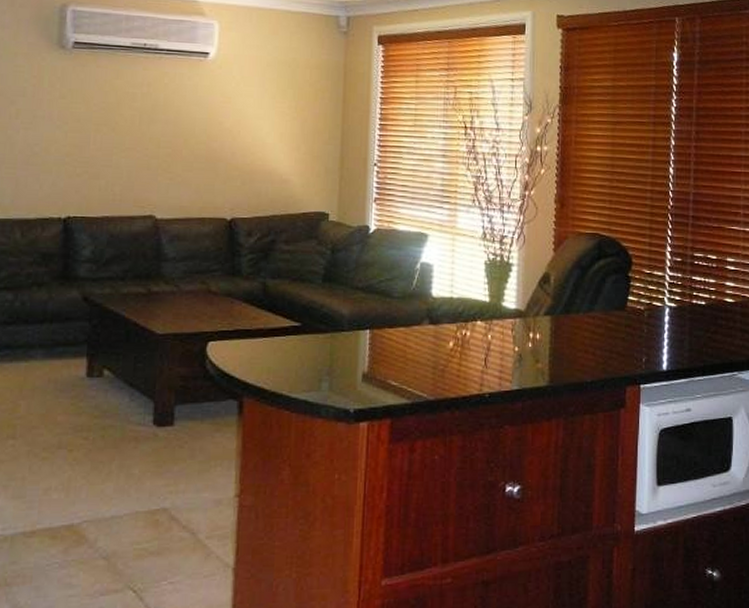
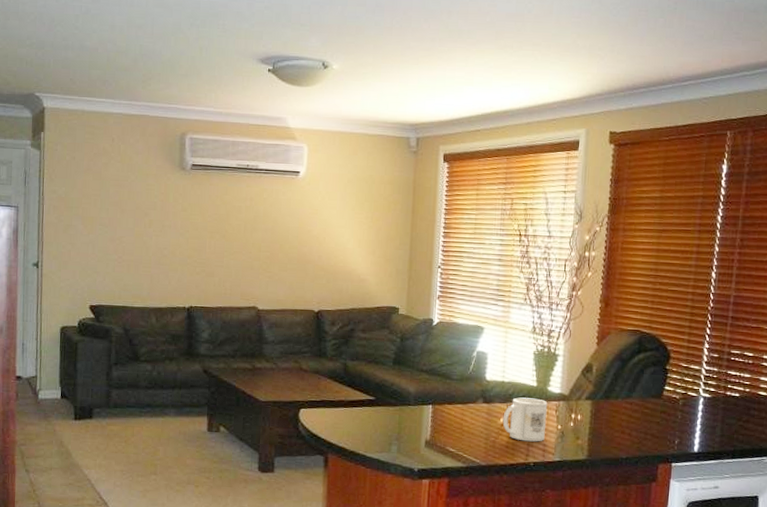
mug: none [452,316,503,368] -> present [502,397,548,442]

